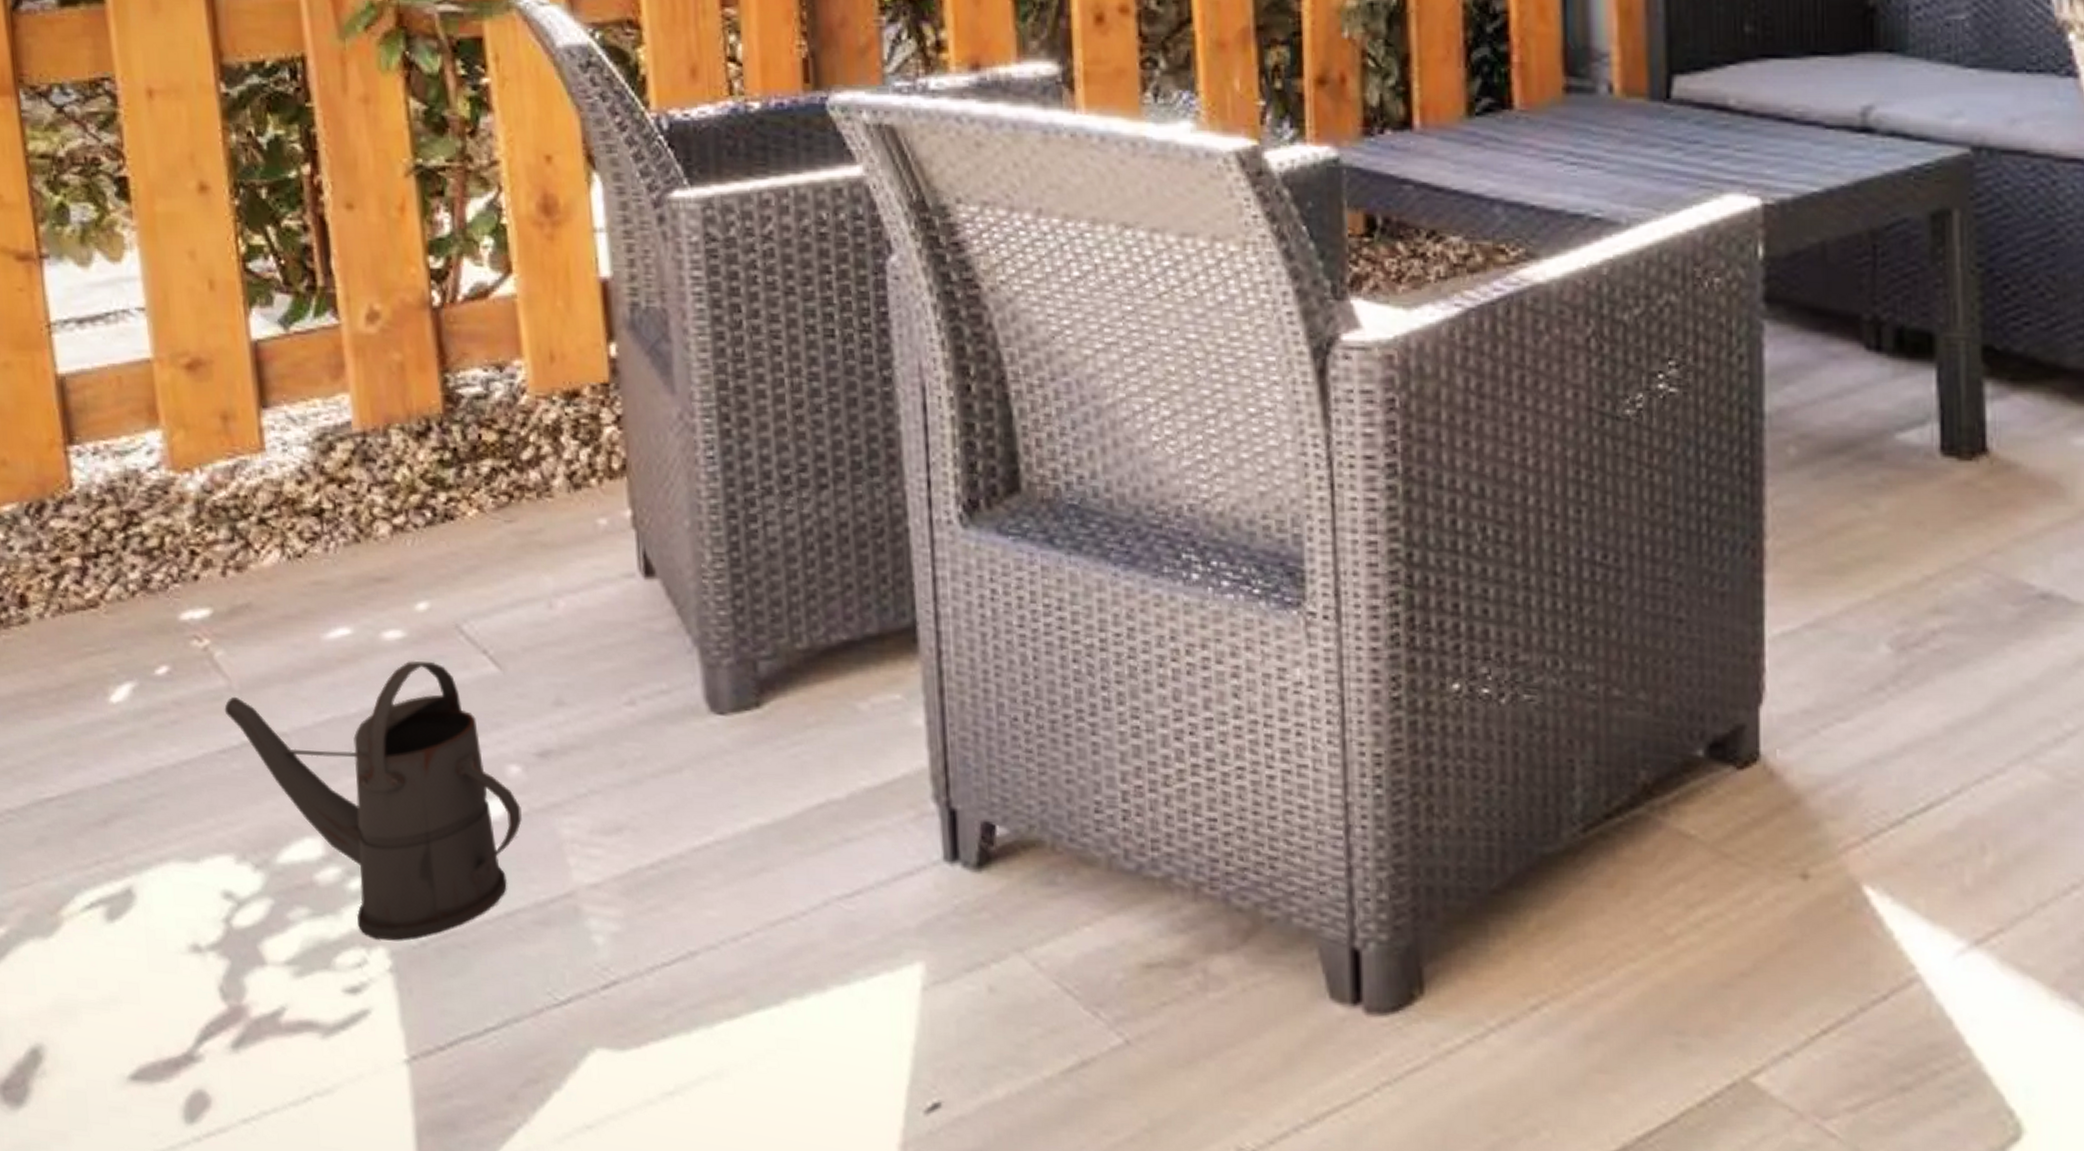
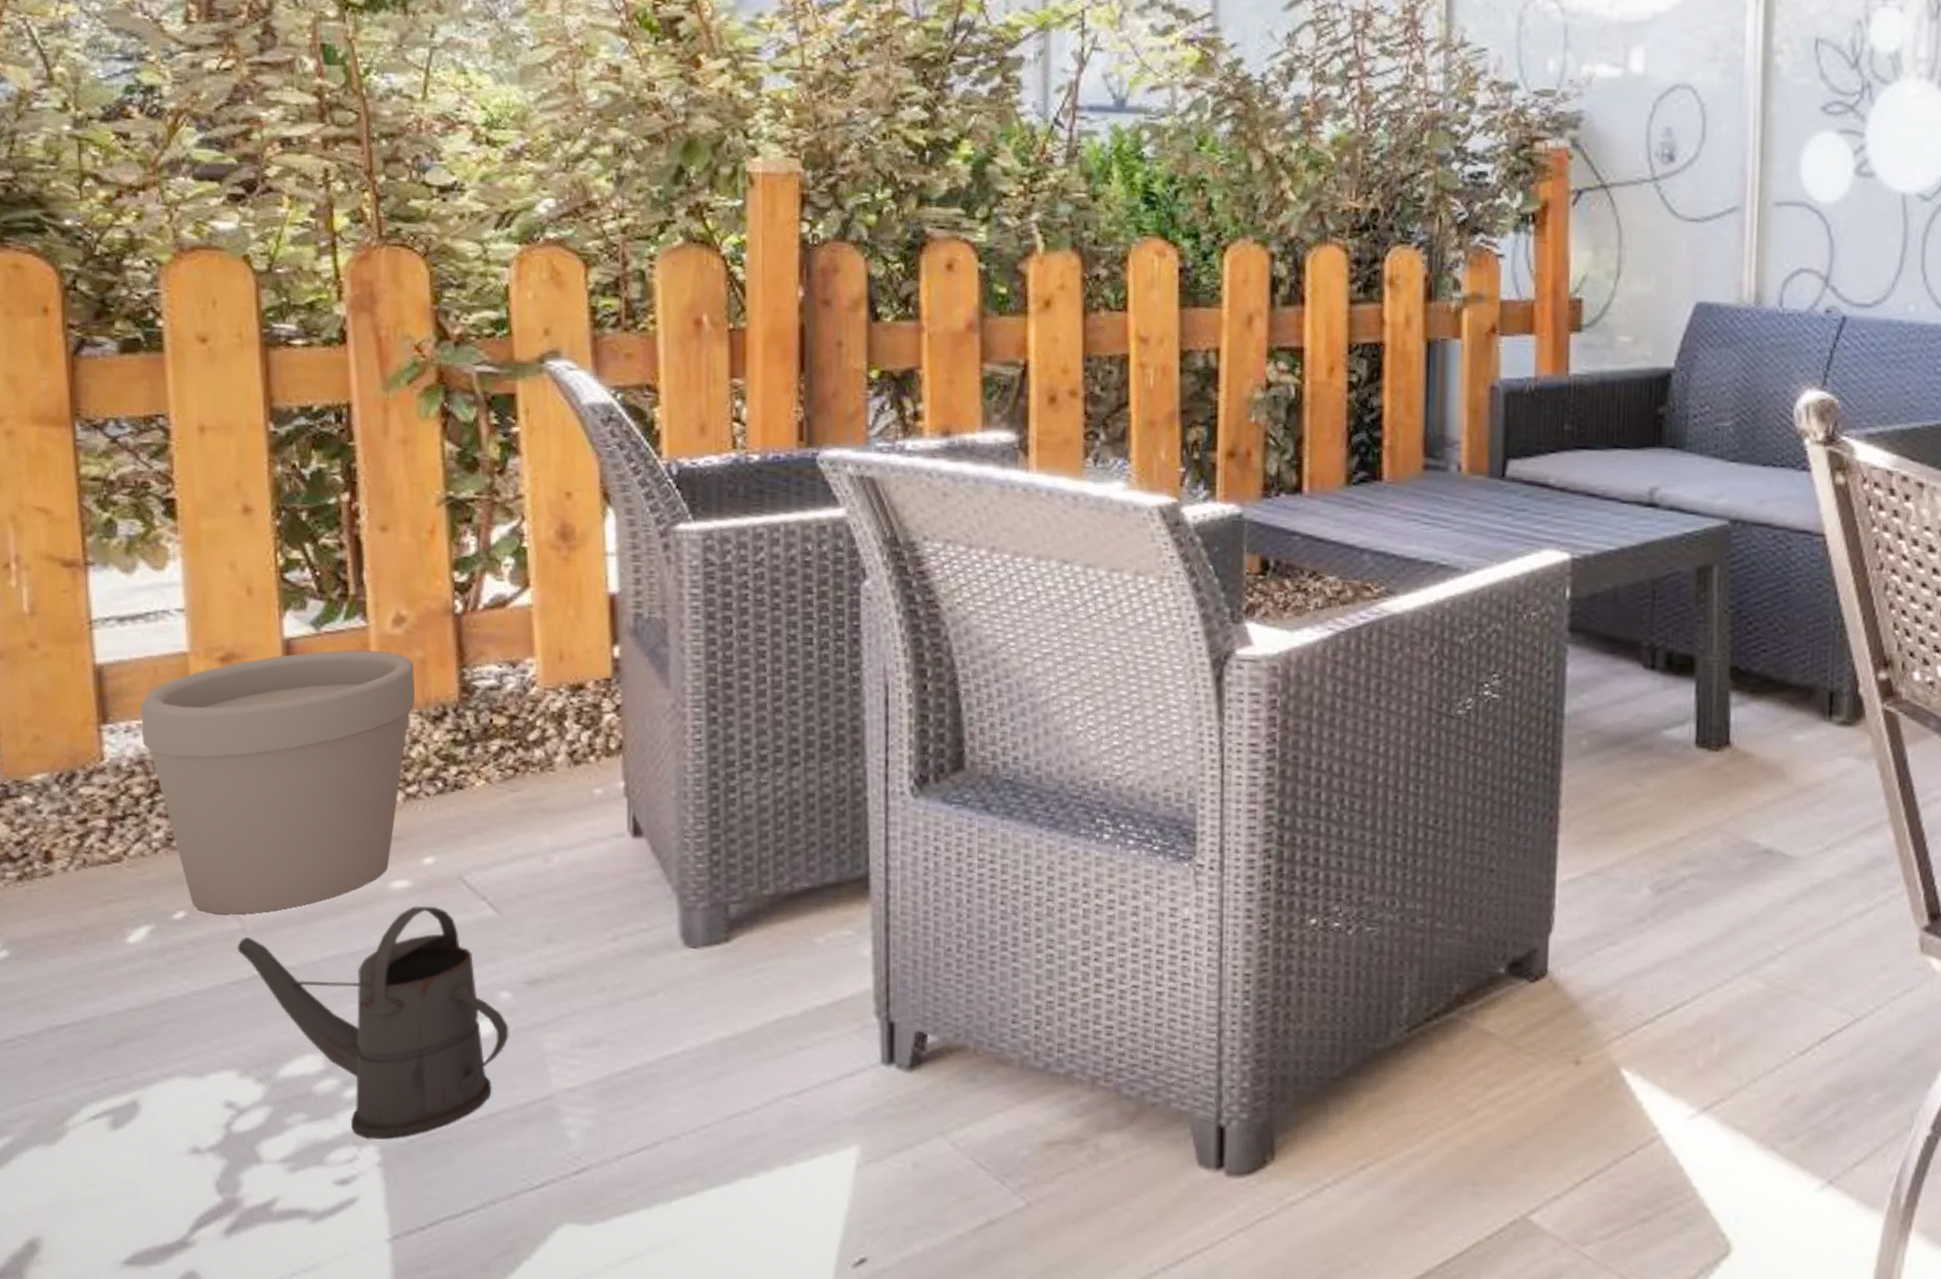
flowerpot: none [107,352,396,670] -> present [141,649,415,915]

